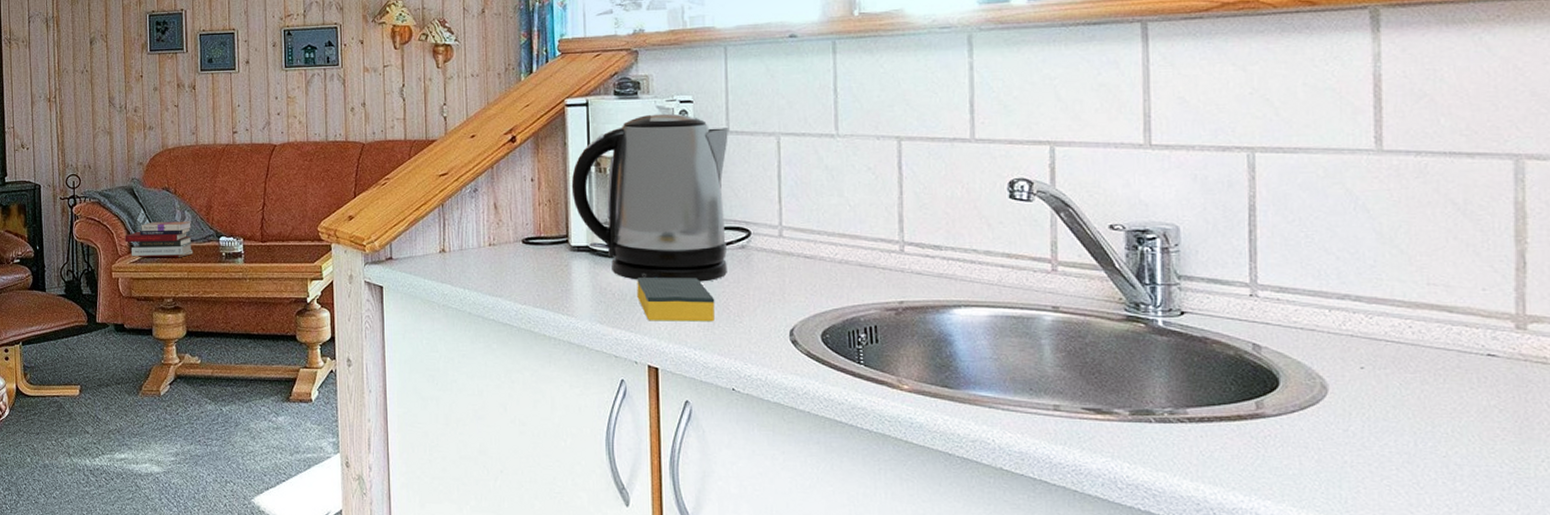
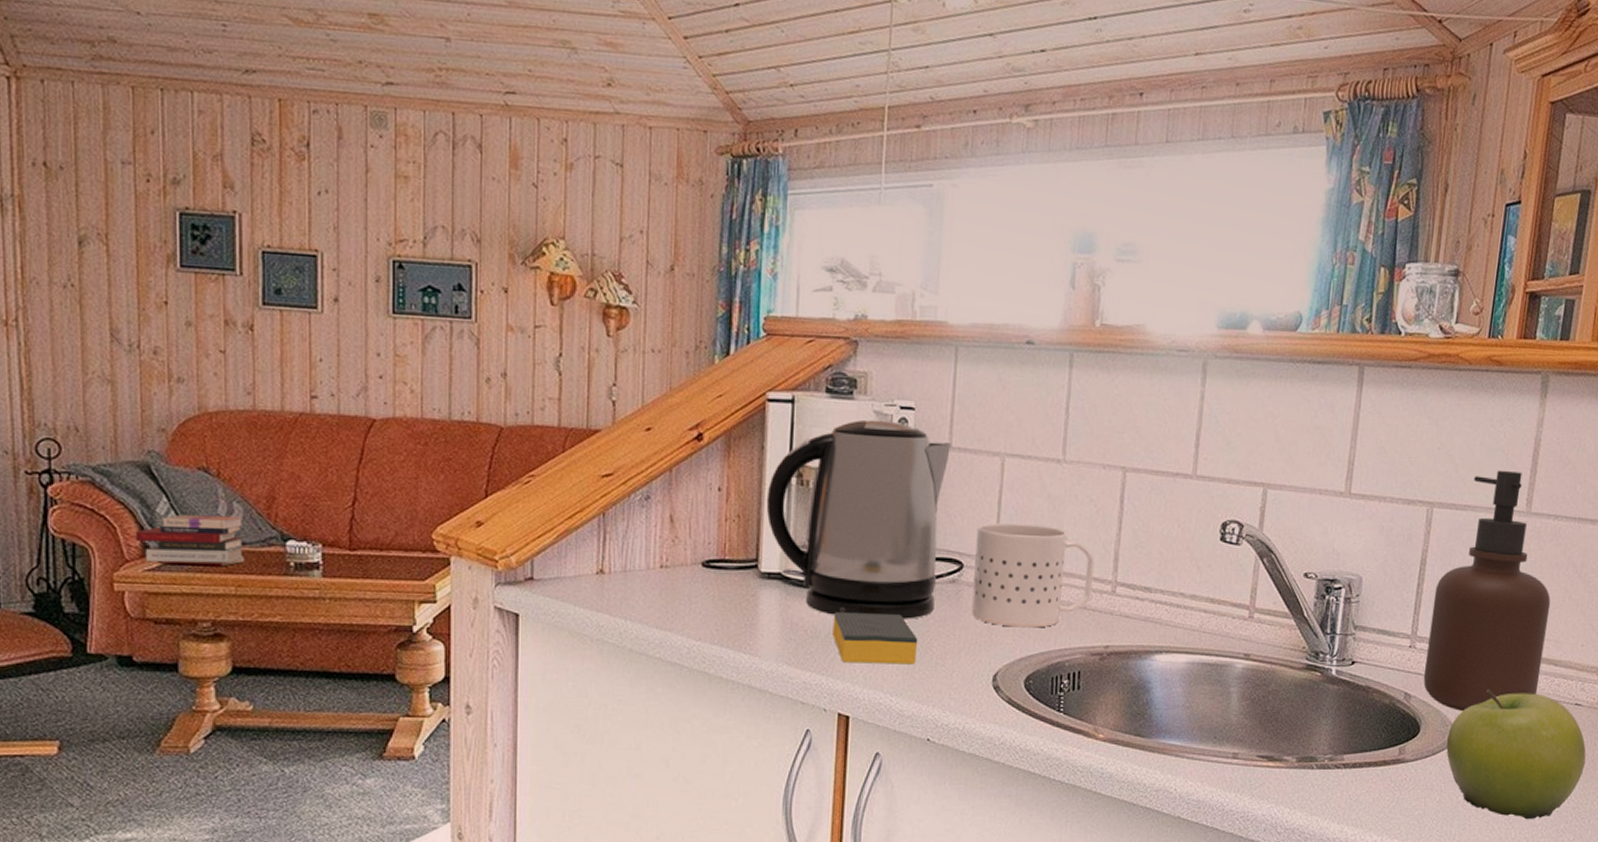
mug: none [760,193,880,287] -> present [971,522,1095,628]
soap dispenser: none [1272,109,1431,362] -> present [1423,470,1551,711]
fruit: none [1317,339,1516,485] -> present [1446,689,1586,820]

